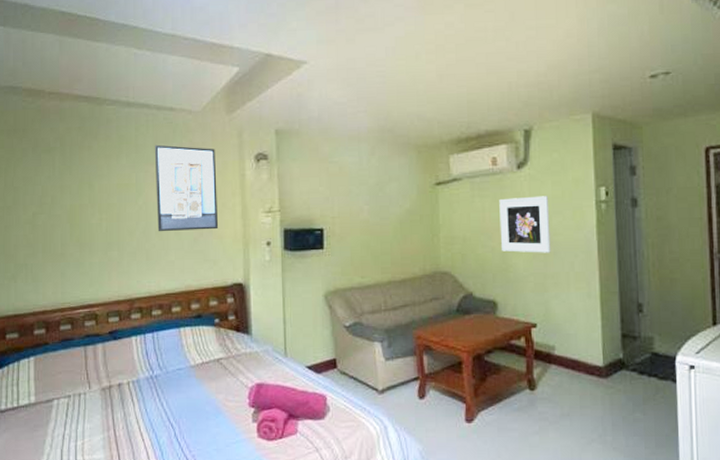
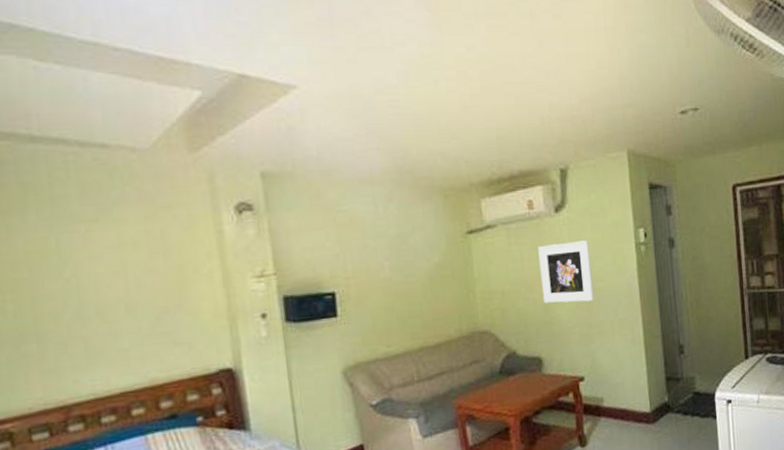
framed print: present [154,144,219,232] -> none [81,194,191,313]

